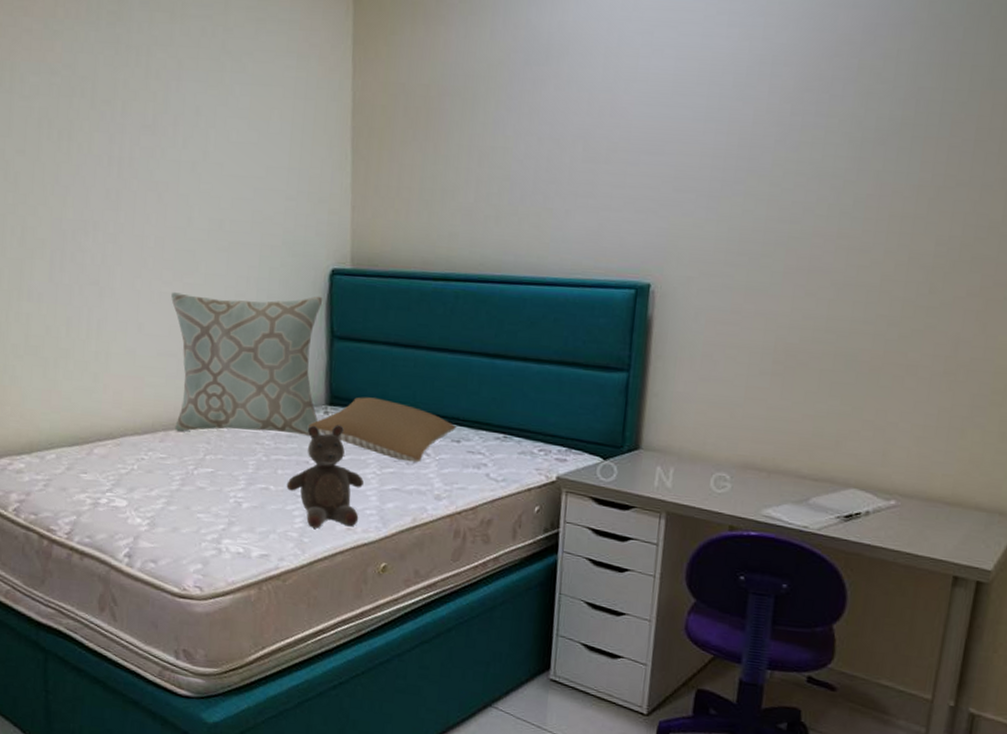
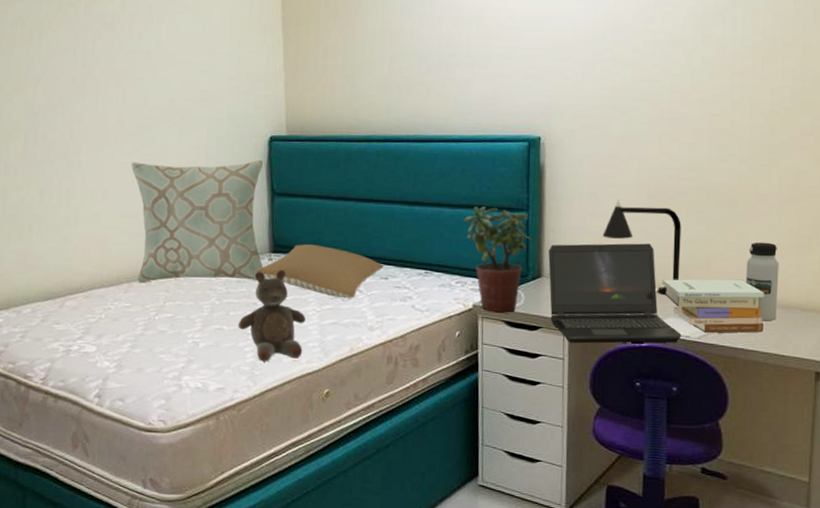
potted plant: none [553,363,631,489] -> present [464,206,532,313]
laptop computer: none [645,412,799,534] -> present [548,243,682,344]
desk lamp: none [715,363,810,479] -> present [602,200,681,296]
books: none [781,459,902,527] -> present [662,279,764,334]
water bottle: none [880,421,924,515] -> present [745,242,779,321]

